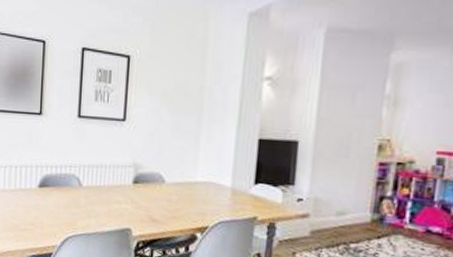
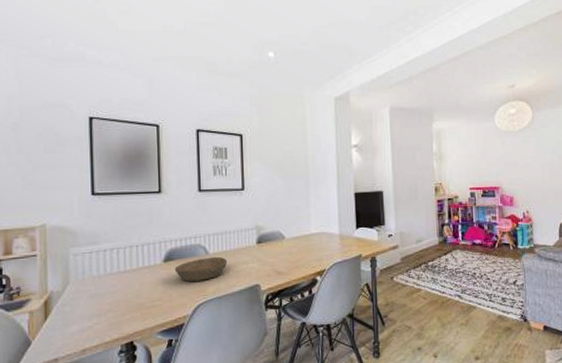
bowl: none [48,189,100,214] -> present [174,256,228,282]

